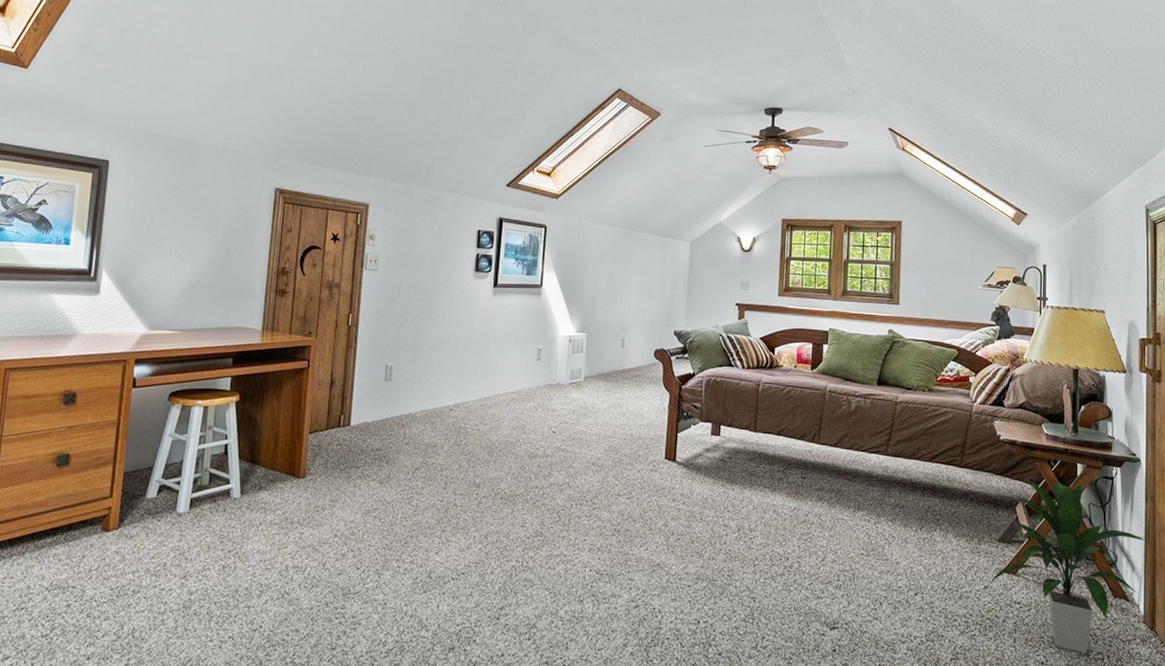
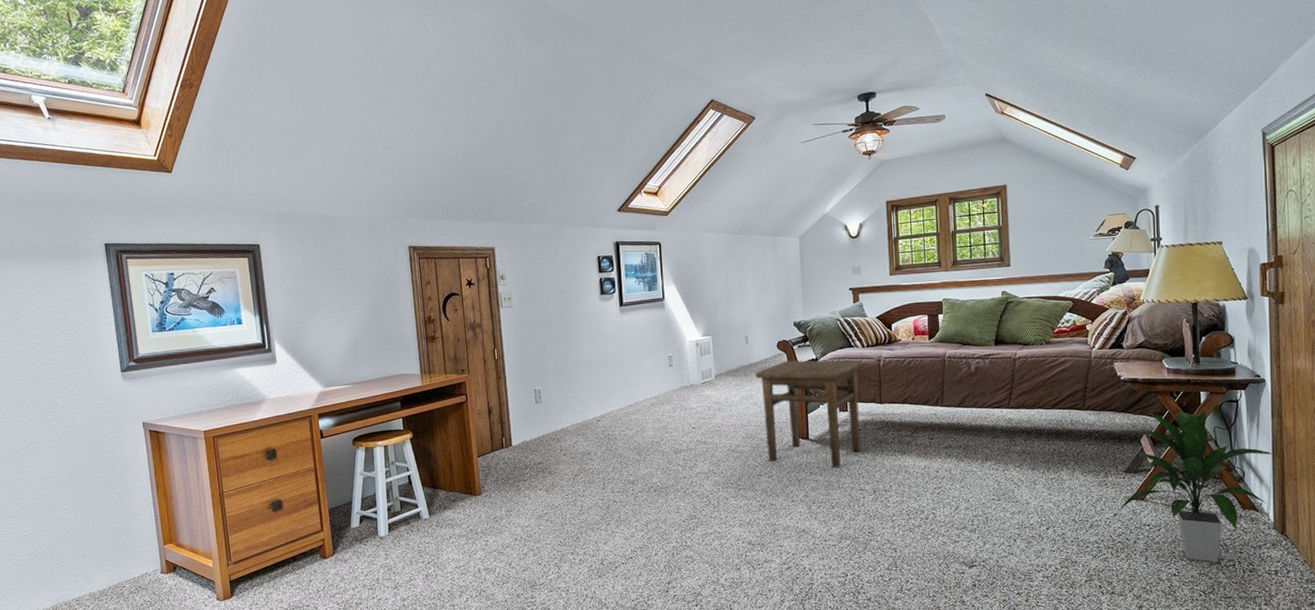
side table: none [628,371,740,498] -> present [756,360,862,468]

